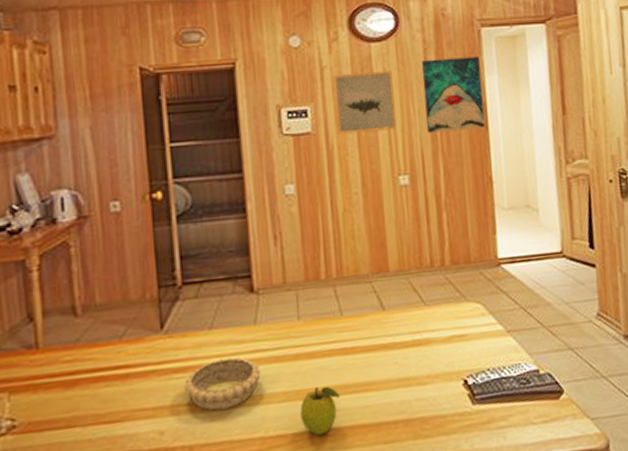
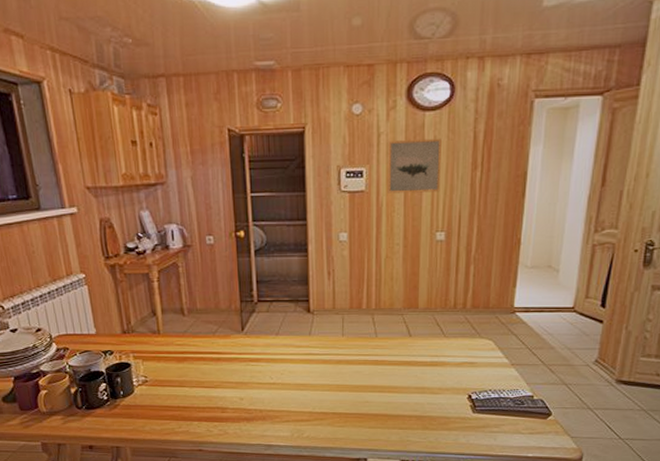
decorative bowl: present [185,357,261,411] -> none [258,356,312,390]
fruit: present [300,386,340,436] -> none [339,385,370,417]
wall art: present [421,56,486,133] -> none [467,127,529,197]

